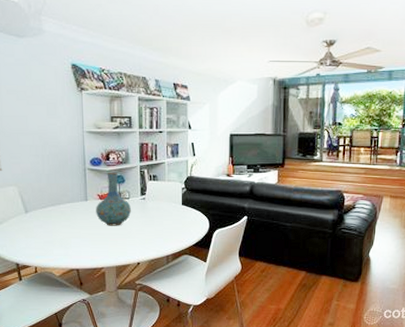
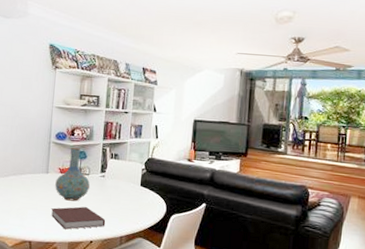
notebook: none [94,231,151,254] -> present [51,206,106,230]

